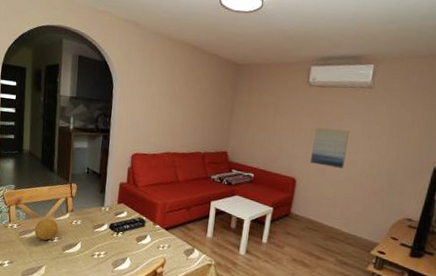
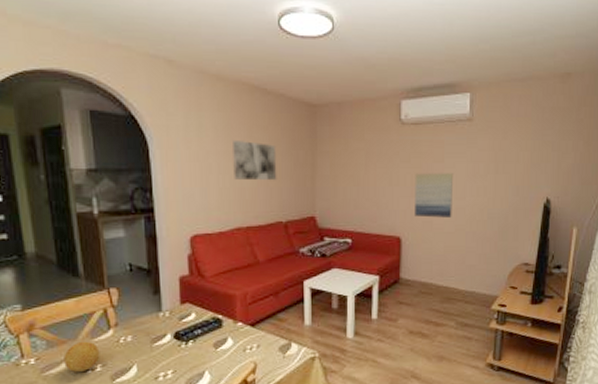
wall art: none [170,85,205,120] -> present [233,139,277,181]

